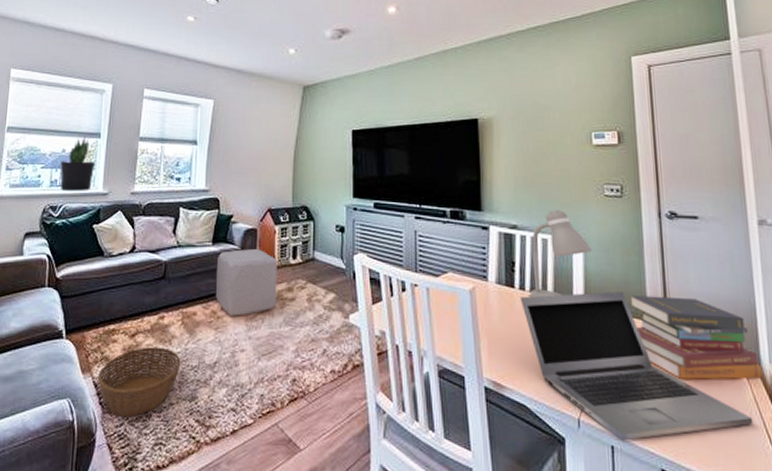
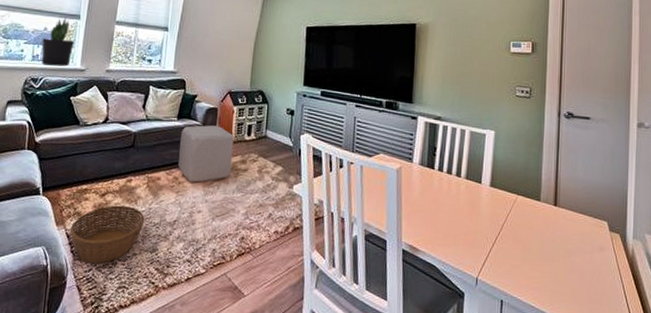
laptop: present [520,291,754,441] -> none [438,175,615,297]
desk lamp: present [530,210,592,298] -> none [446,105,501,178]
books: present [629,295,762,380] -> none [528,180,626,252]

